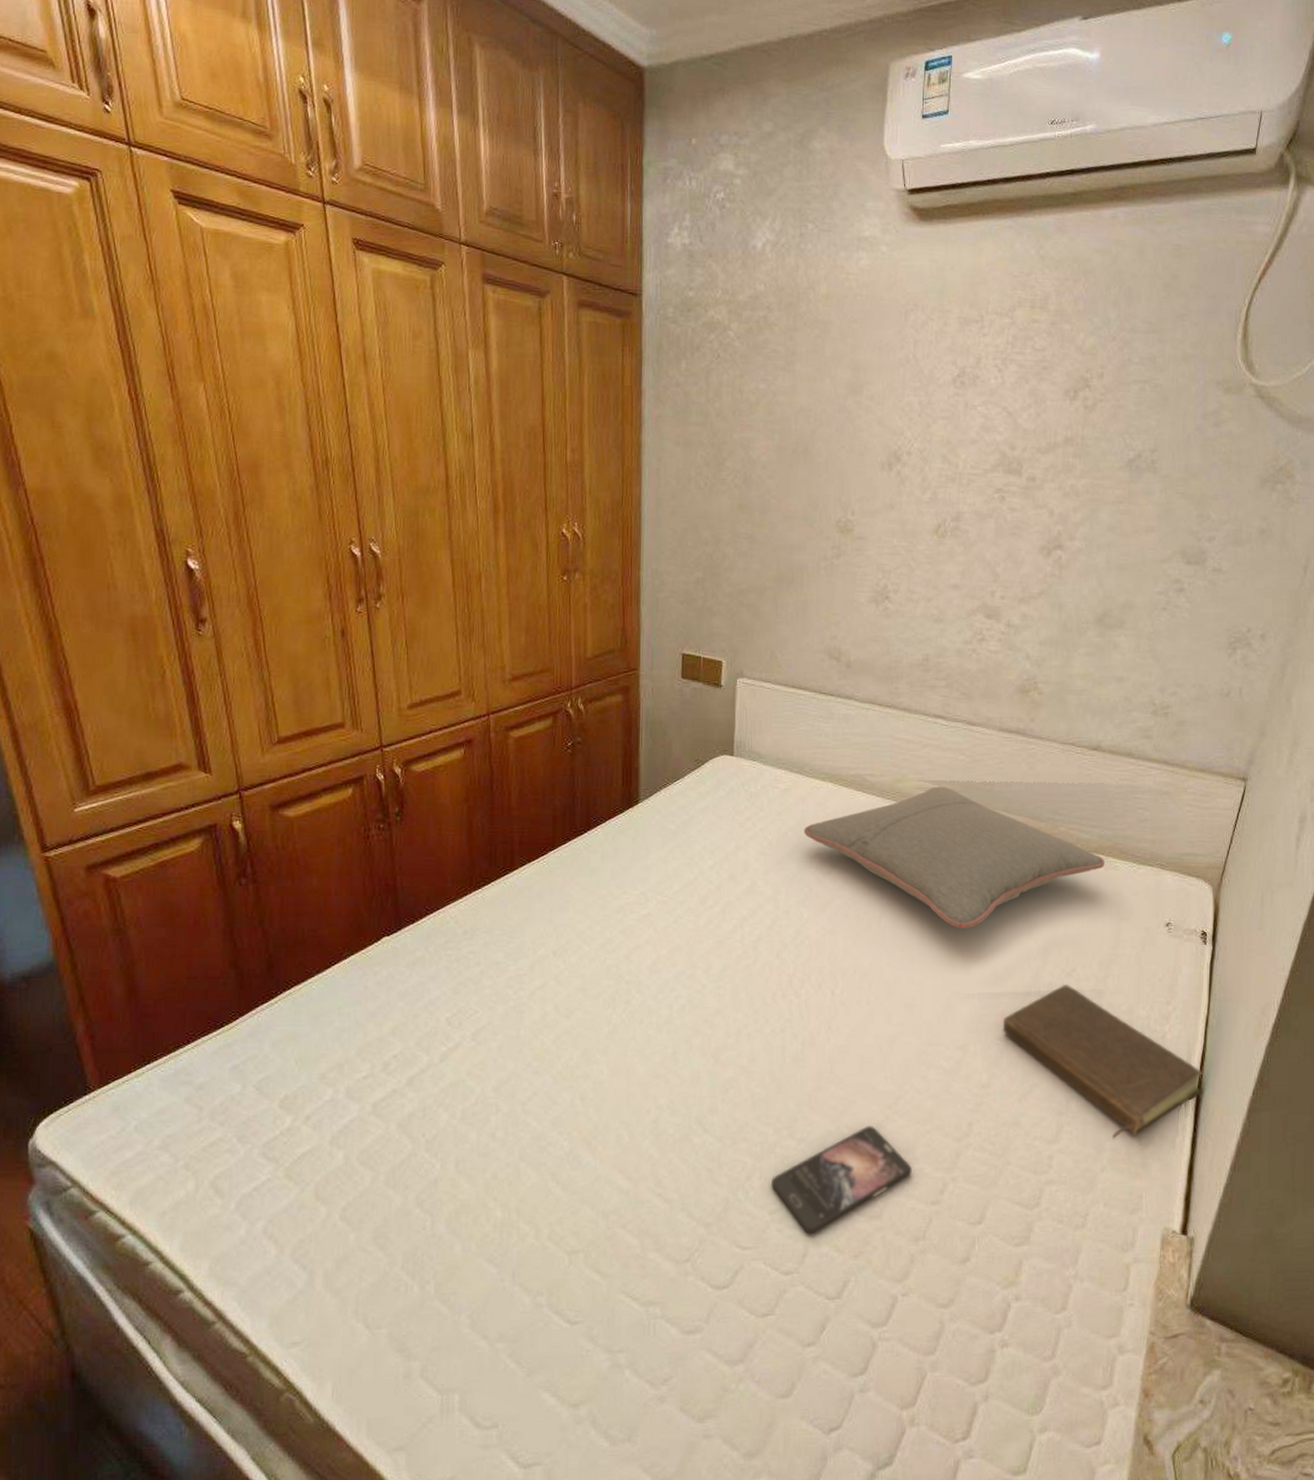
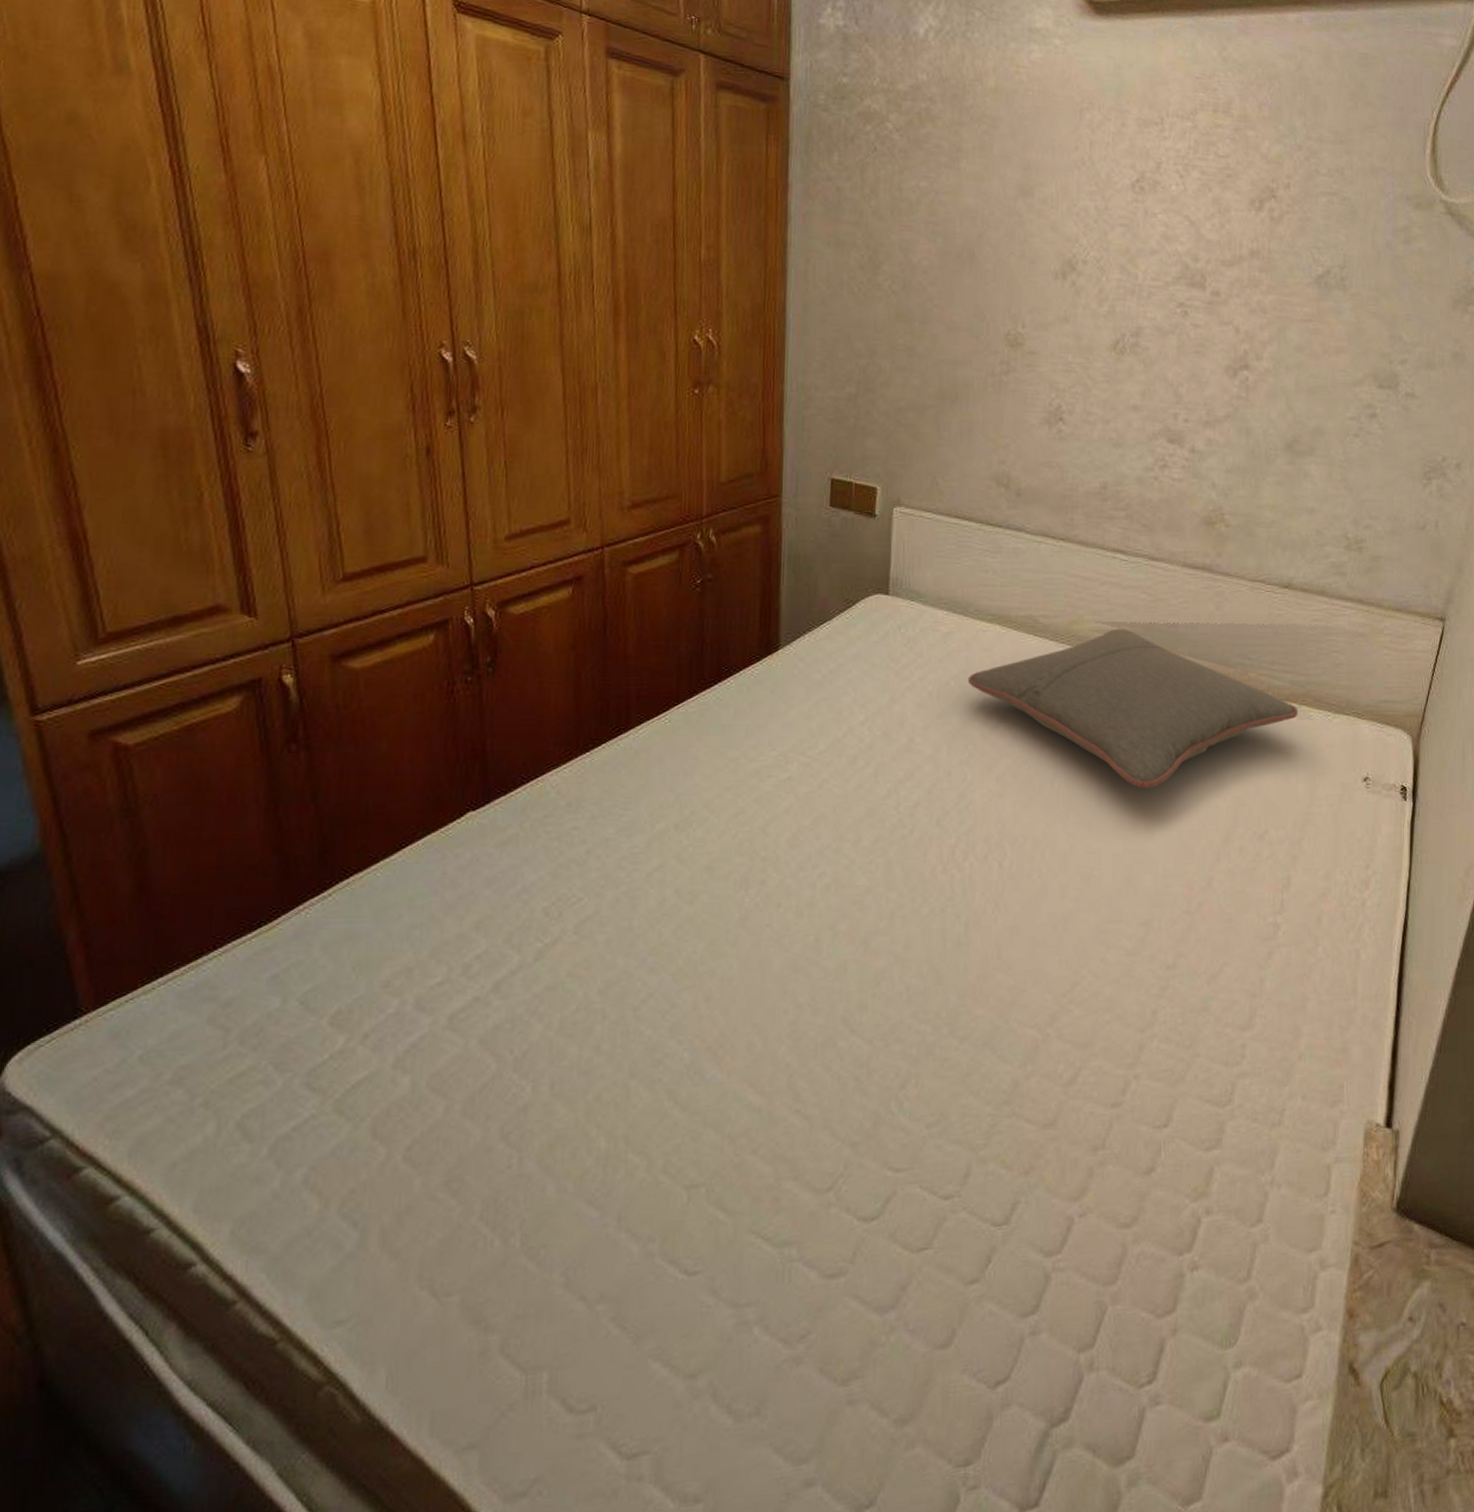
smartphone: present [770,1125,913,1235] -> none [928,1017,1091,1150]
book: present [1002,984,1202,1139] -> none [1189,848,1405,1022]

